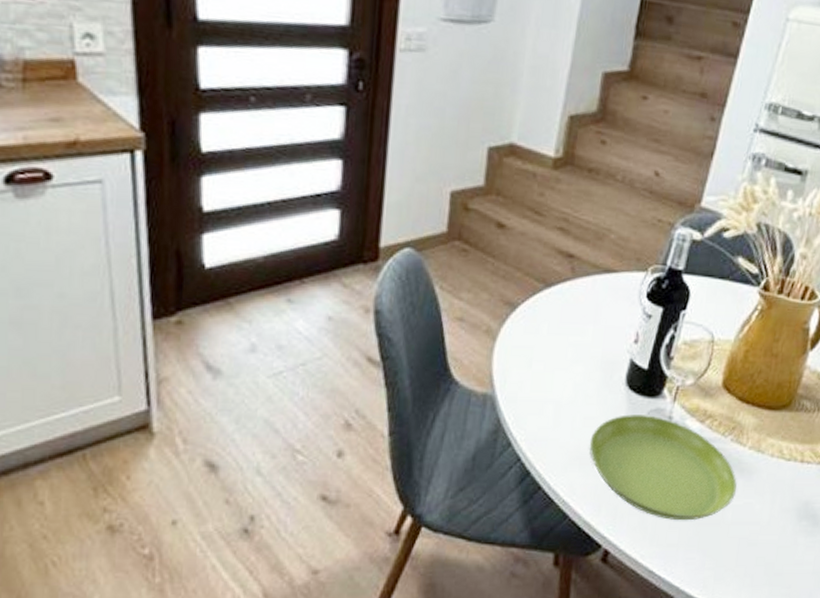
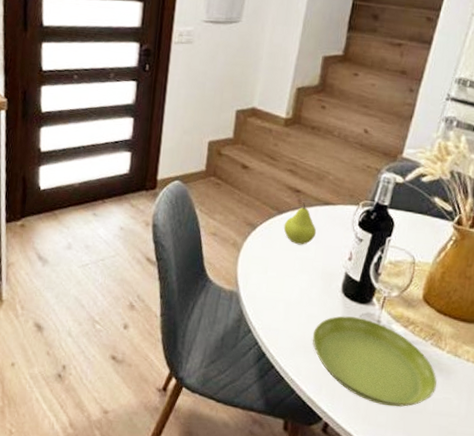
fruit: none [552,270,595,327] -> present [283,202,317,245]

